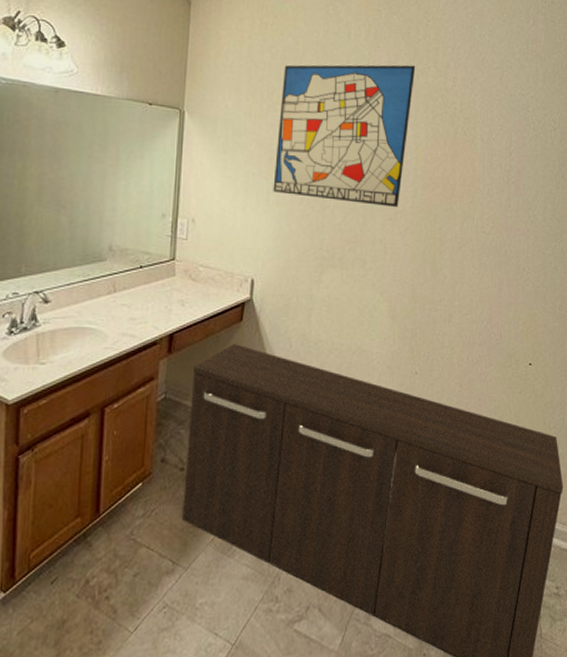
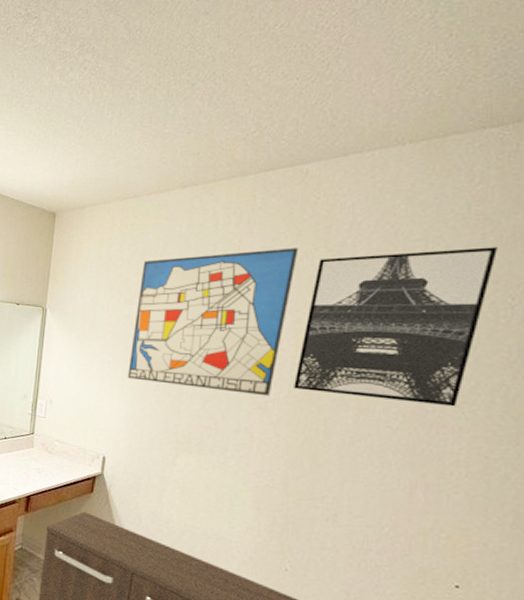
wall art: none [416,77,545,212] -> present [294,247,497,407]

